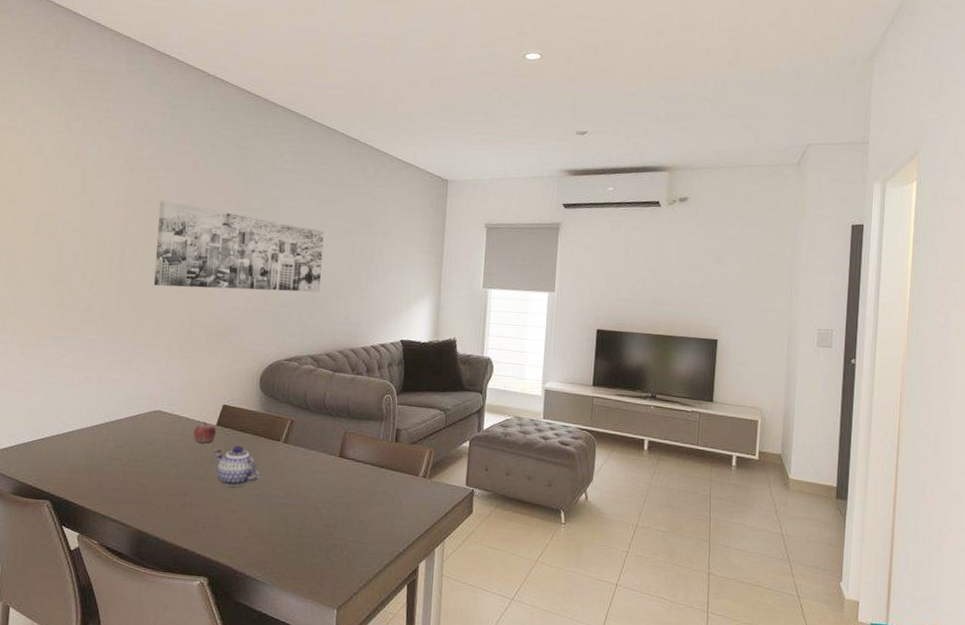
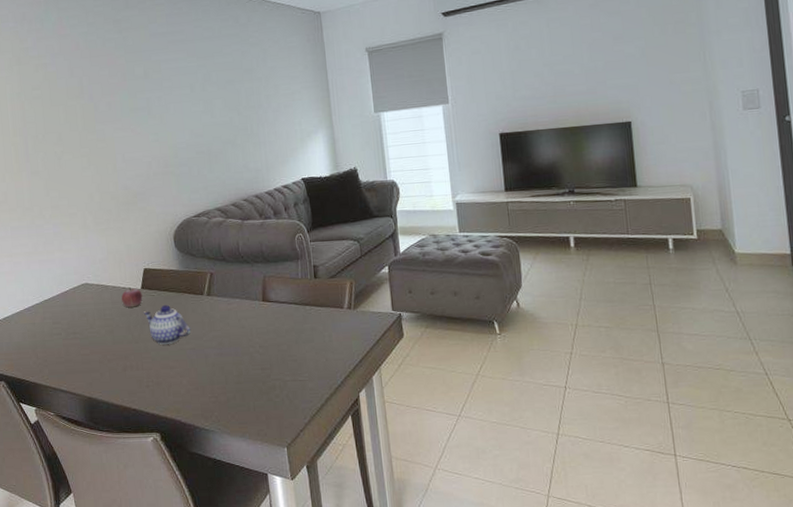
wall art: present [153,200,325,292] -> none [50,84,215,167]

